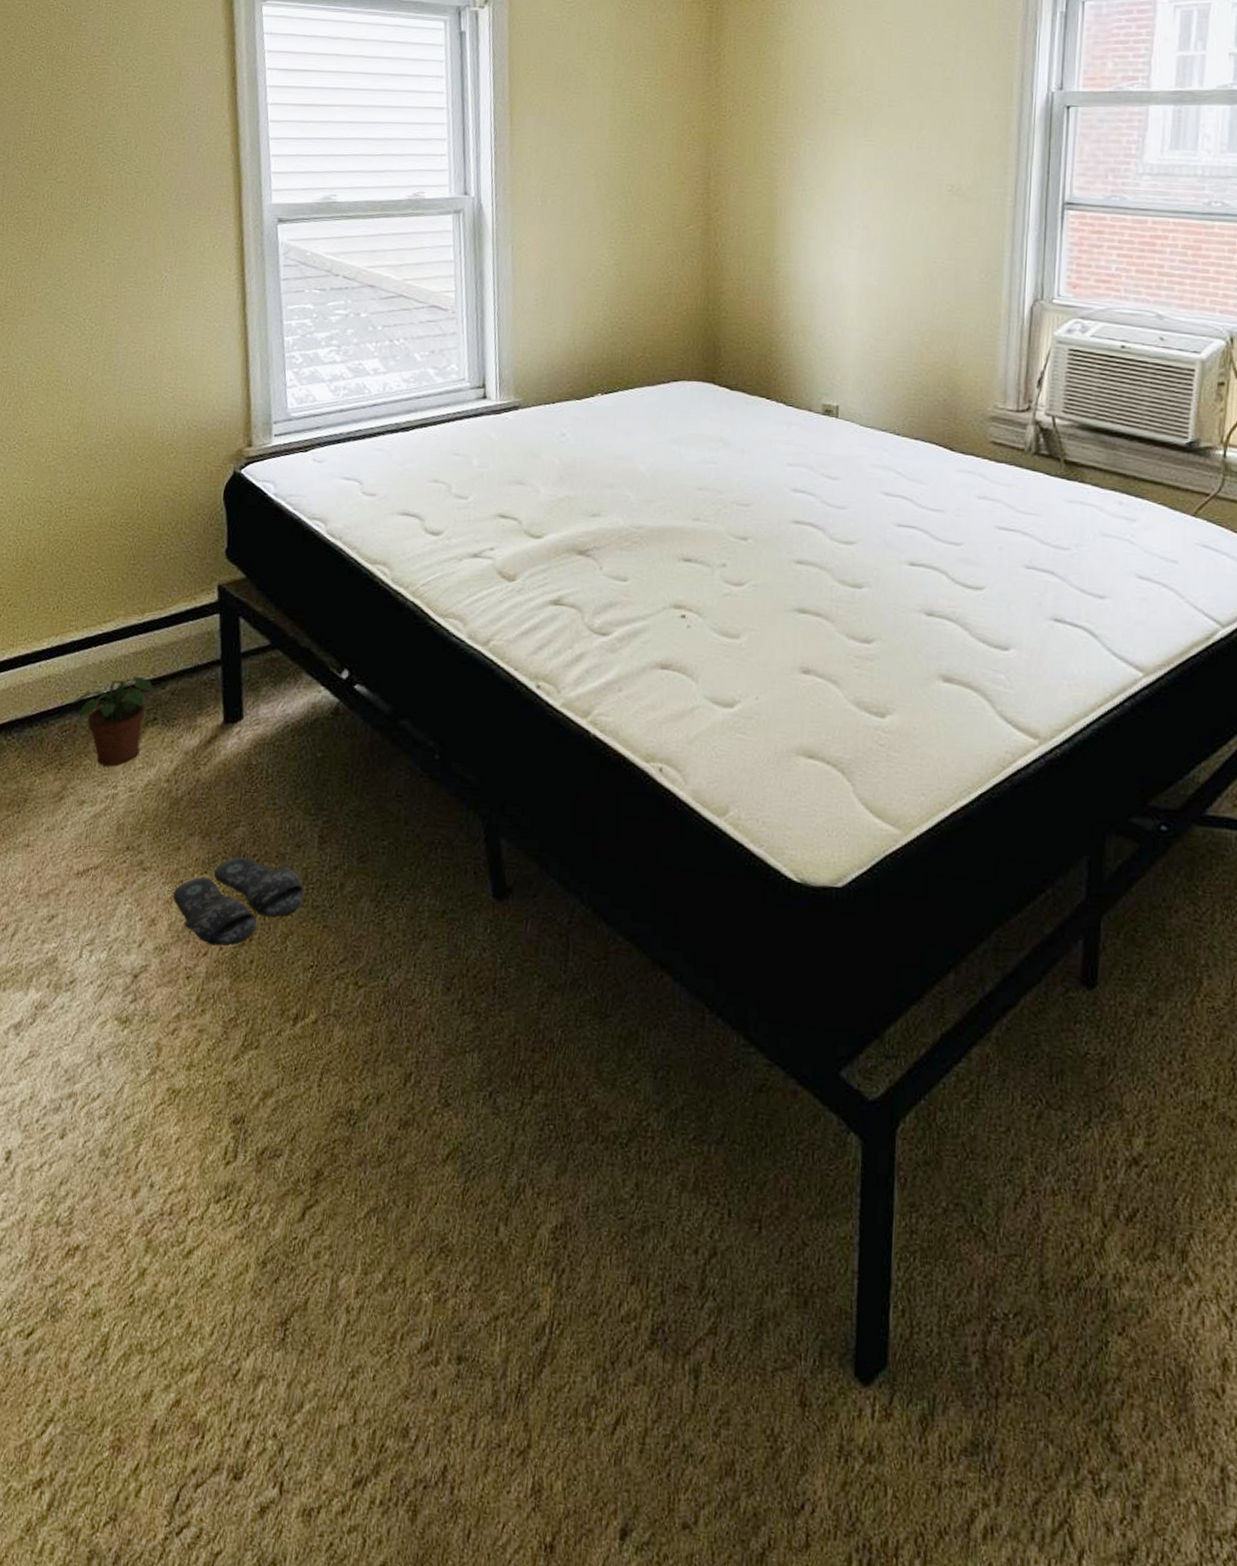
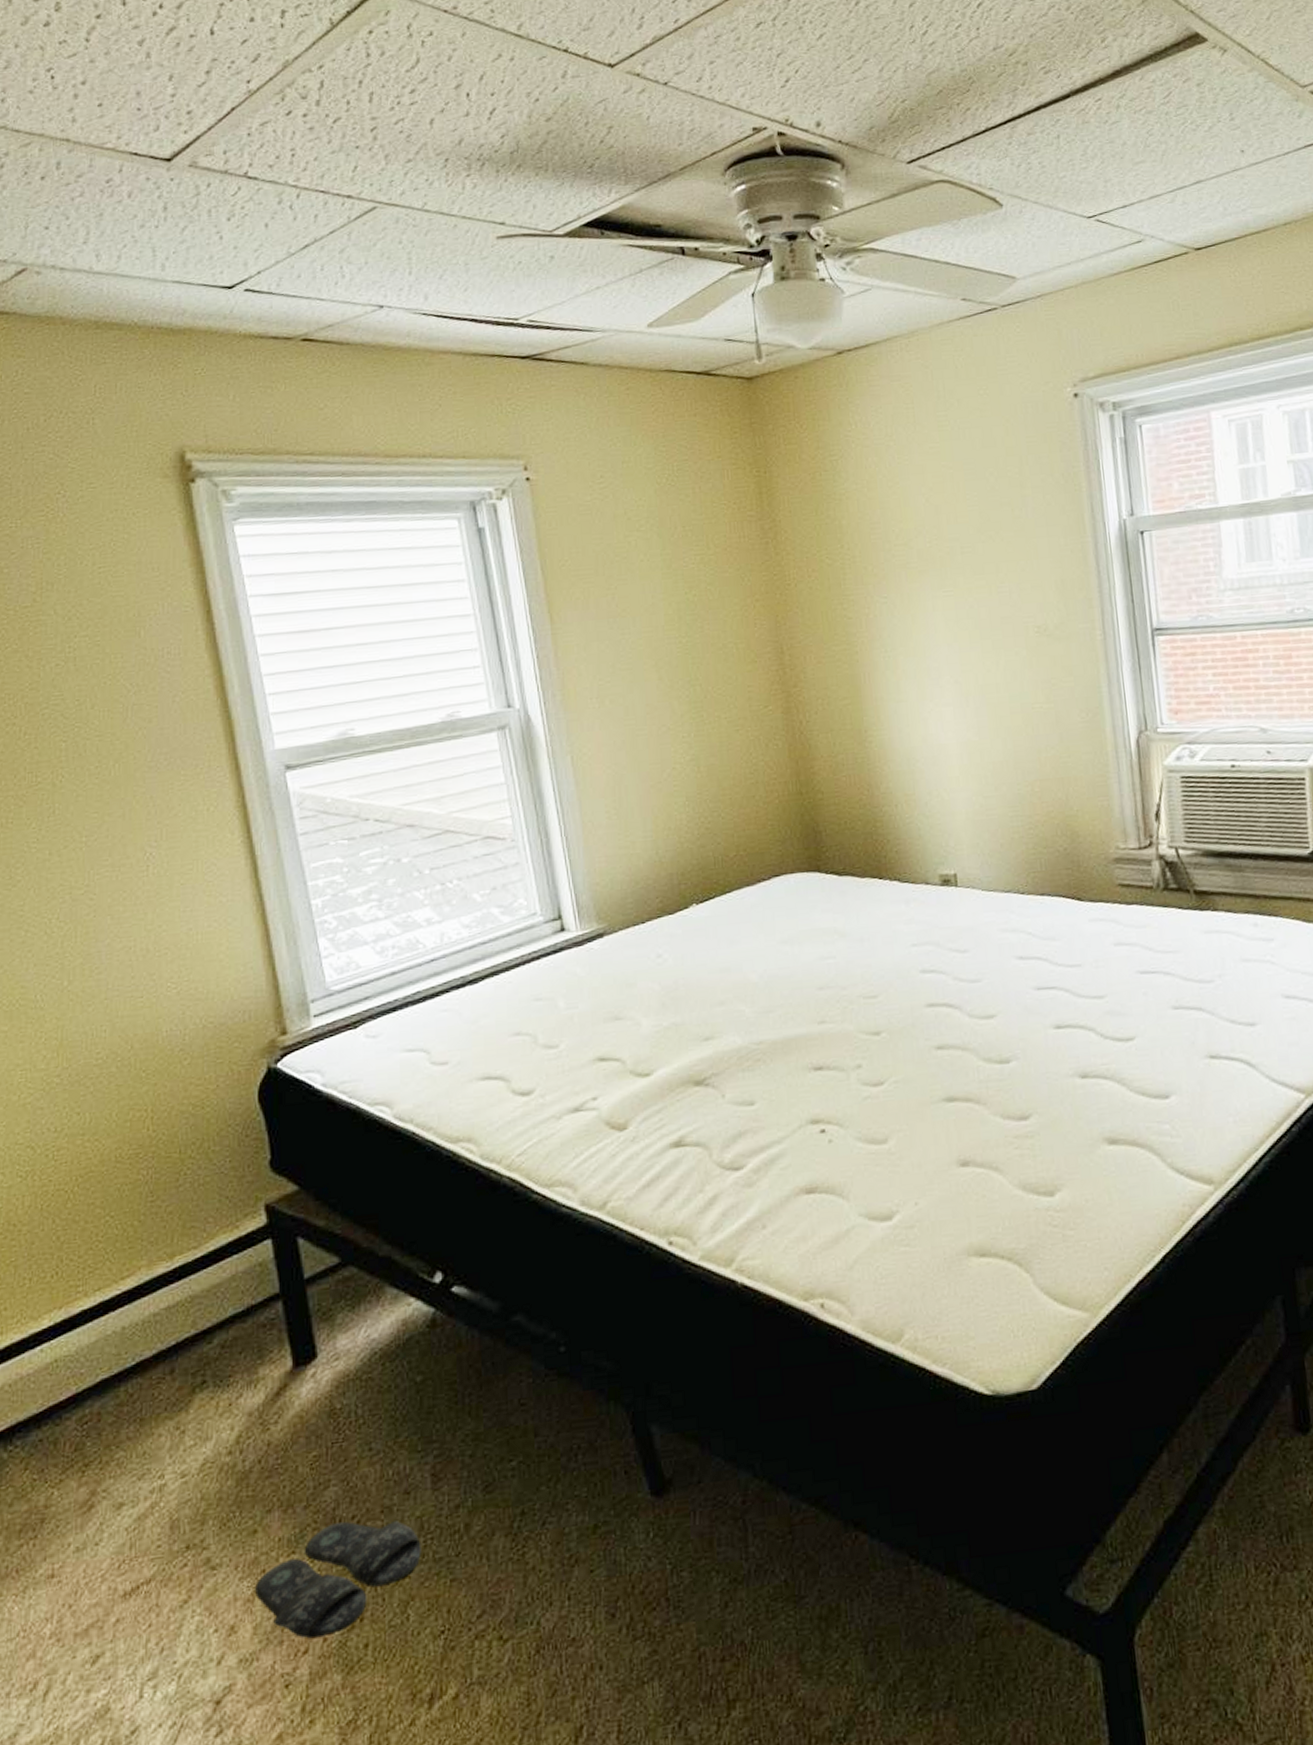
potted plant: present [71,675,155,766] -> none [90,1334,199,1454]

